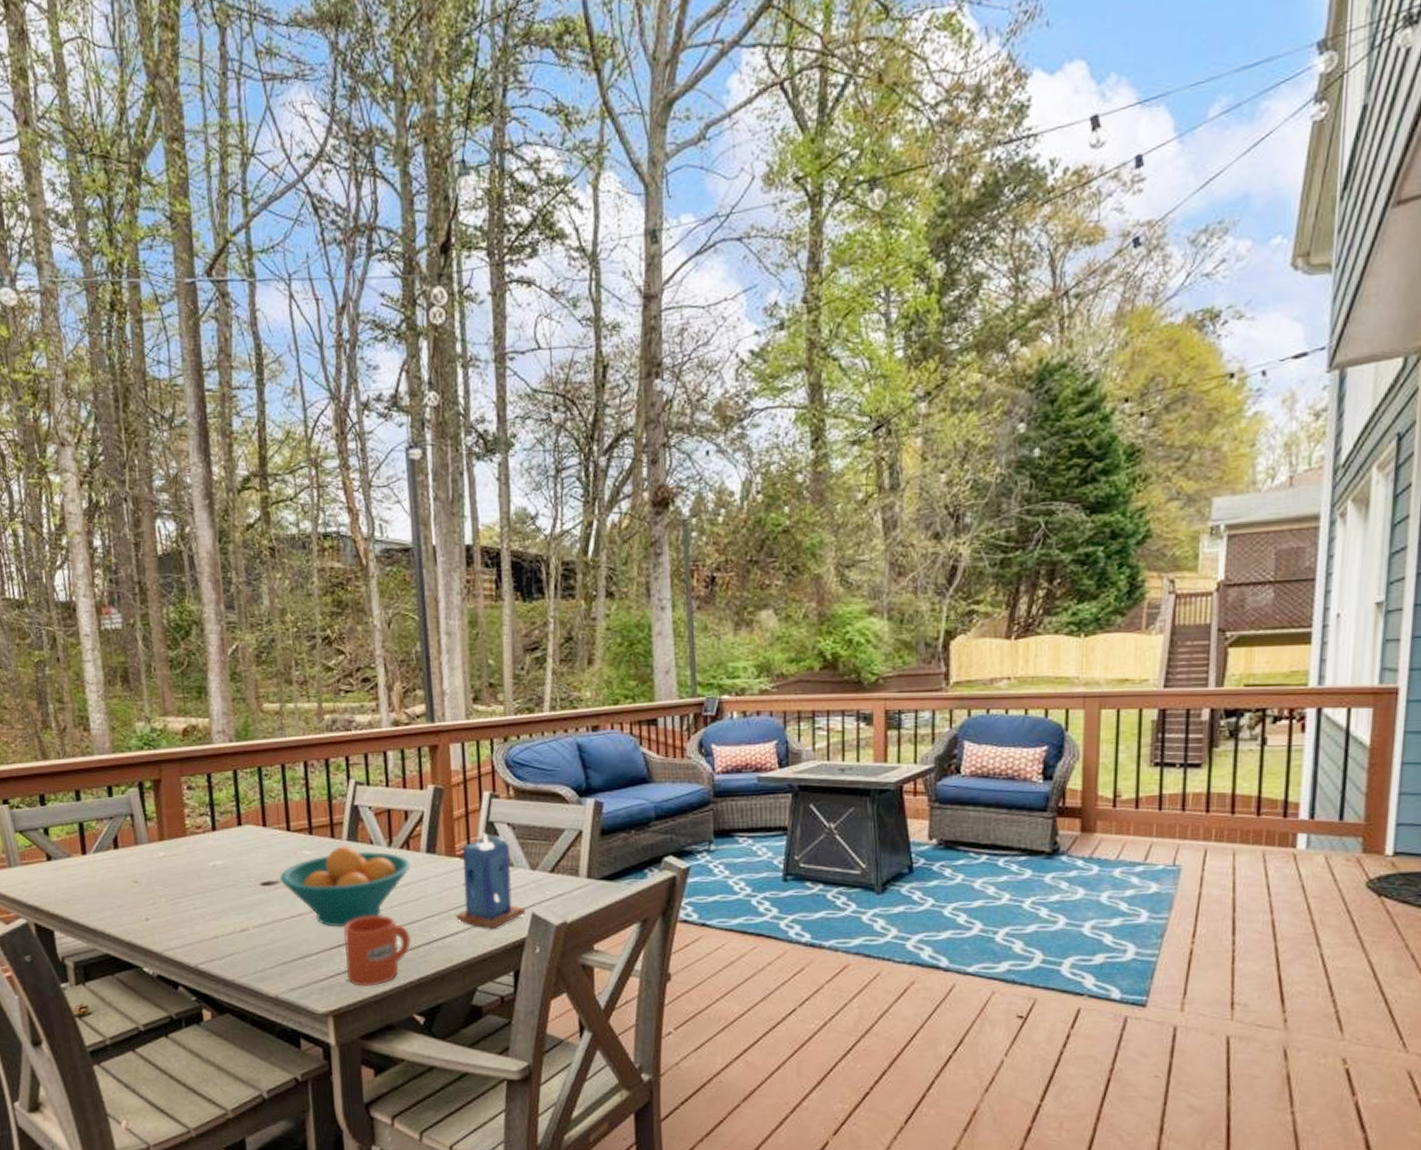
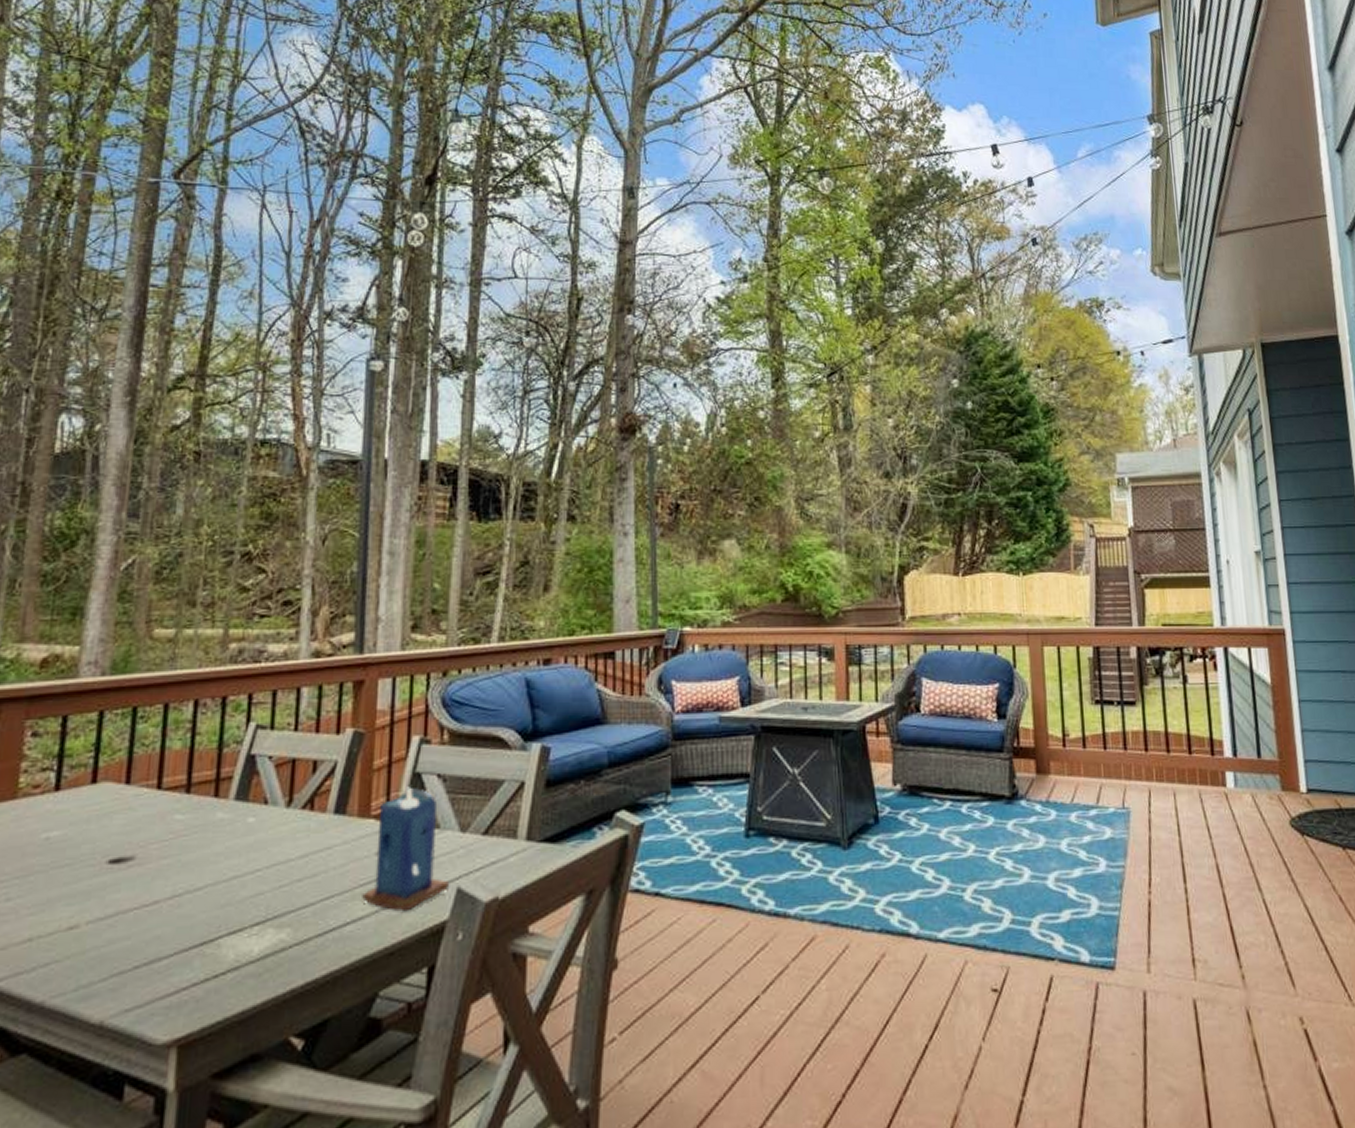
fruit bowl: present [279,846,411,927] -> none [135,807,312,918]
mug: present [344,914,412,986] -> none [207,897,301,1001]

